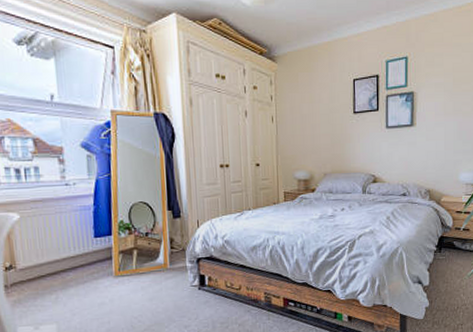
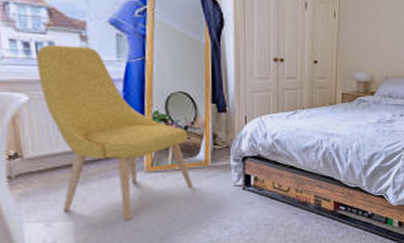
chair: none [25,168,154,322] -> present [36,44,193,220]

